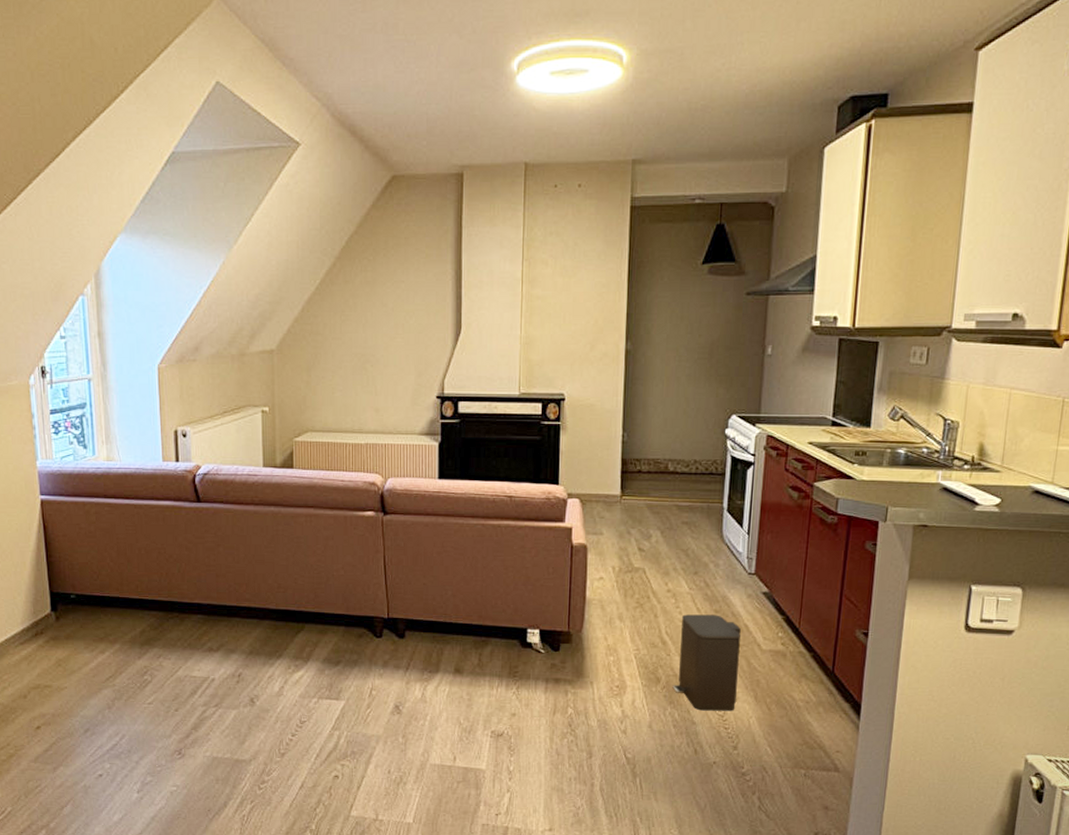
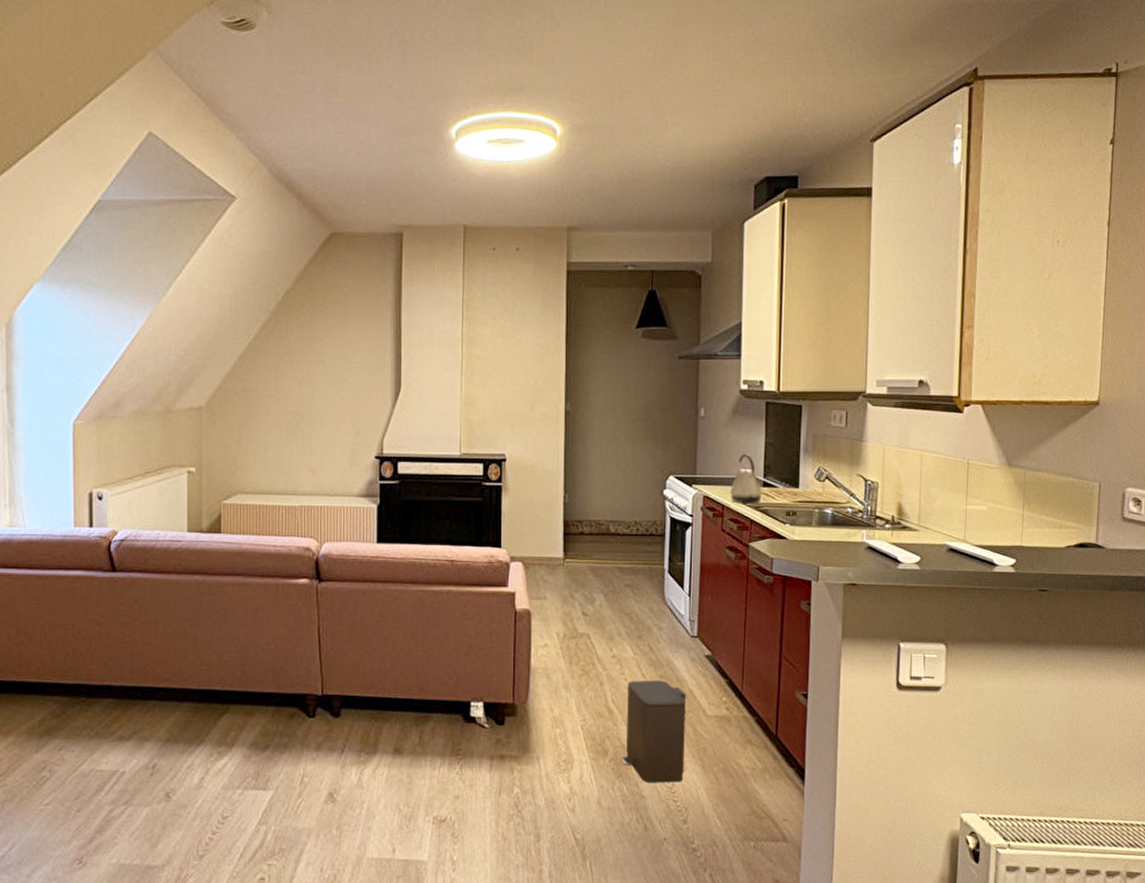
kettle: none [795,392,831,443] -> present [729,453,762,504]

